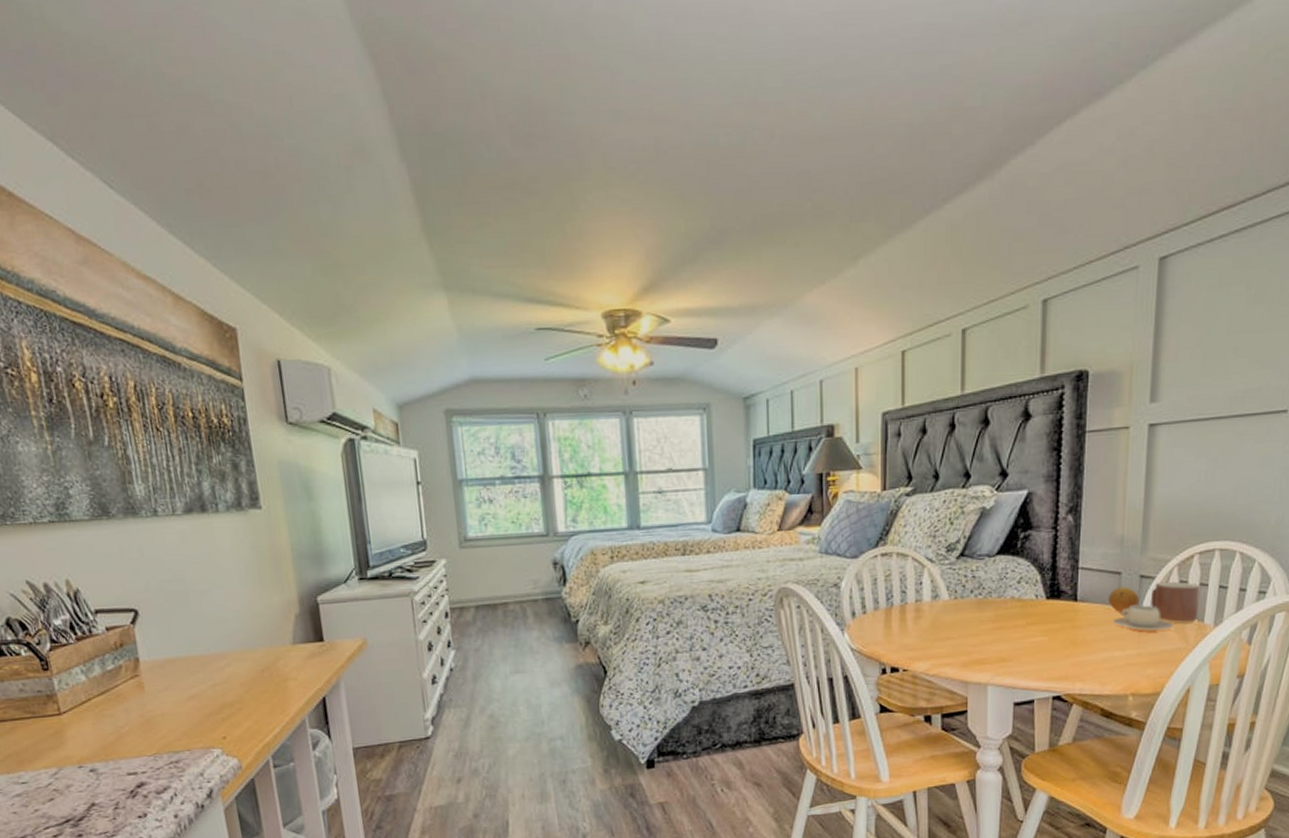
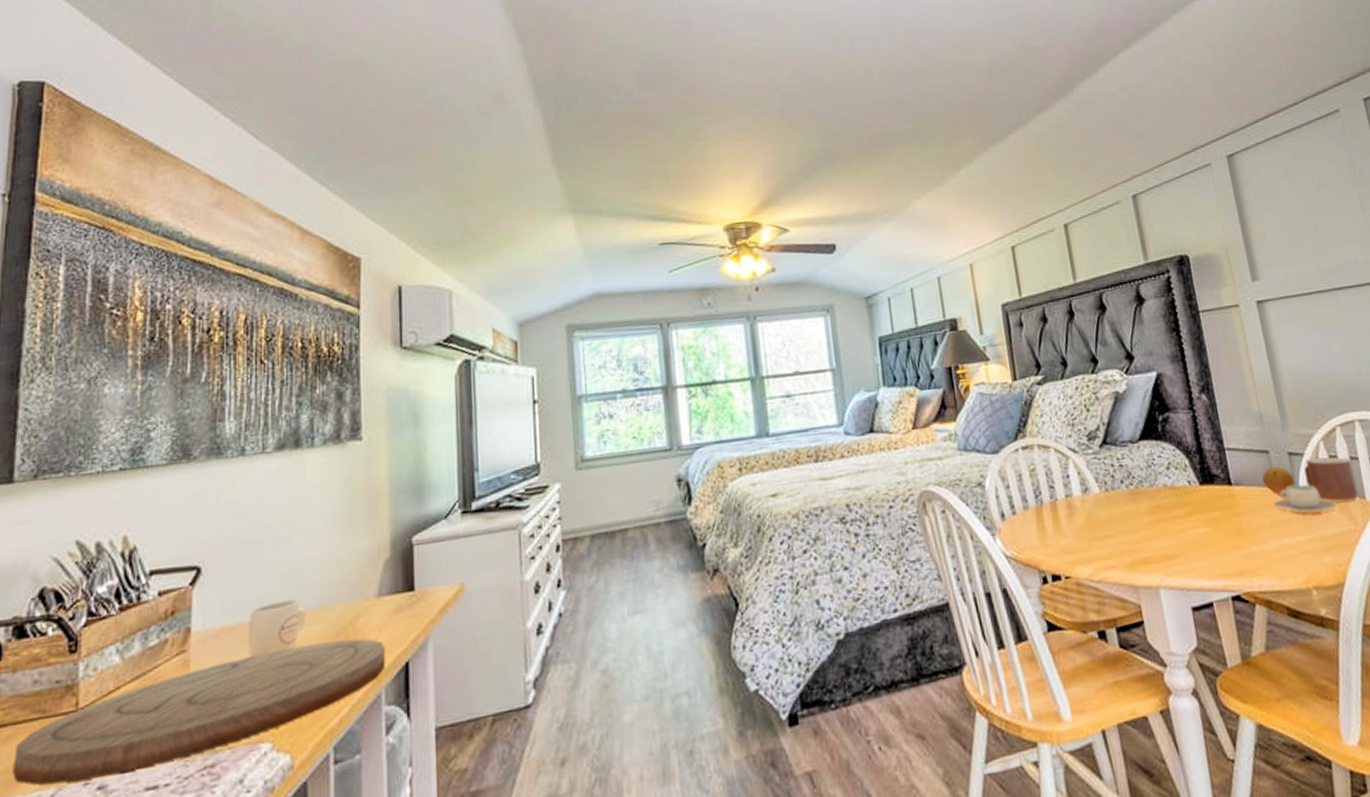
cutting board: none [18,676,306,765] -> present [13,638,386,785]
mug: none [186,641,235,686] -> present [248,598,305,659]

